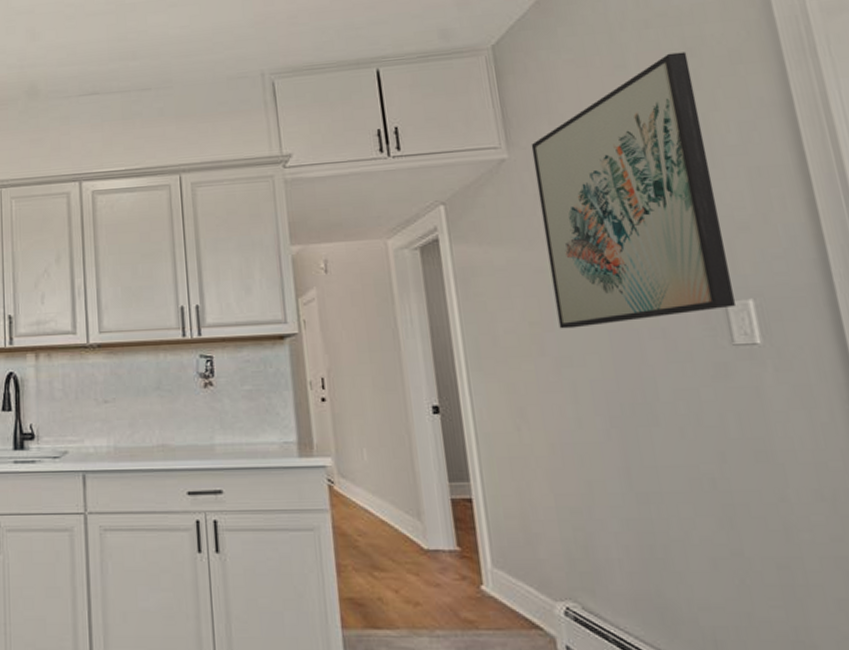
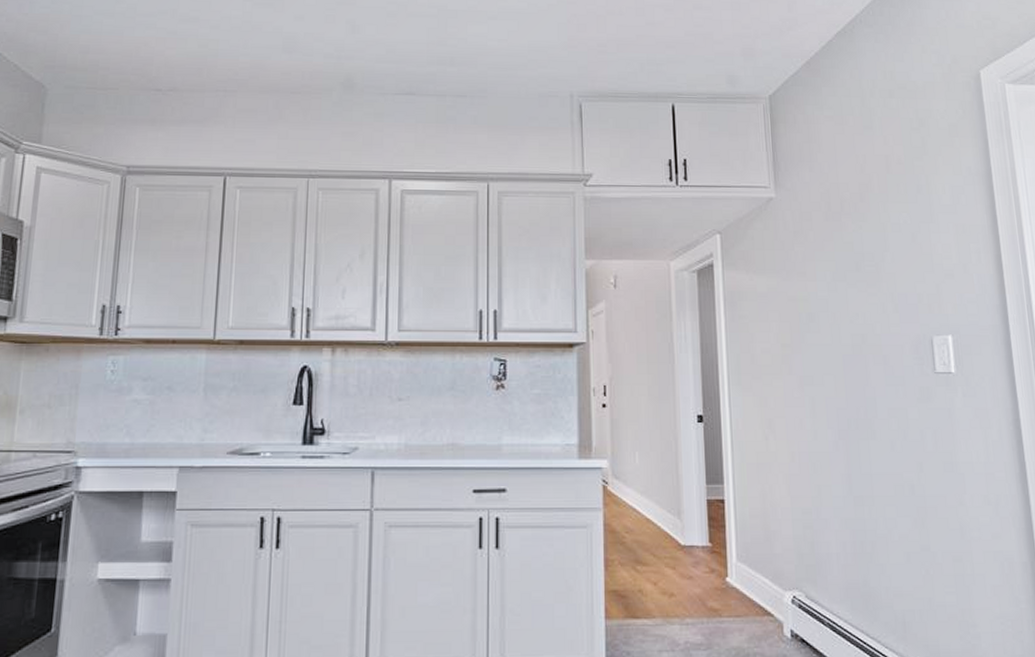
wall art: present [531,52,735,329] -> none [794,121,939,352]

